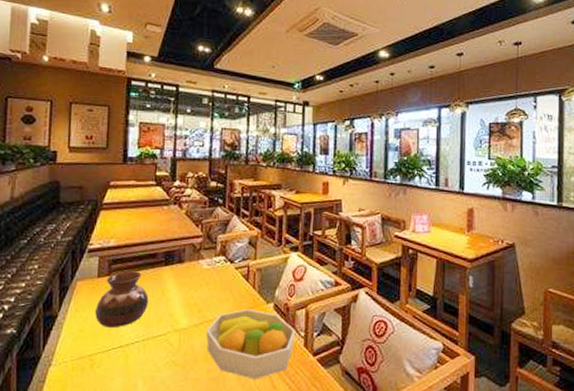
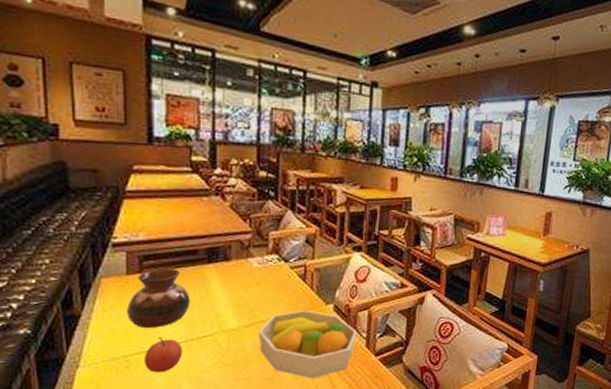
apple: none [105,336,139,372] -> present [143,336,182,373]

